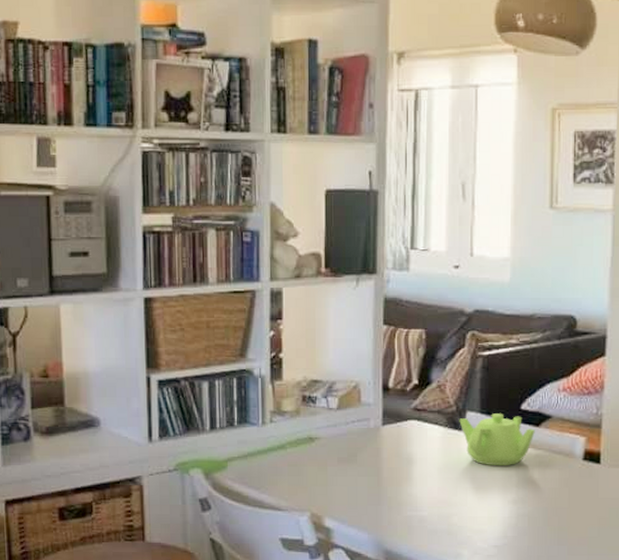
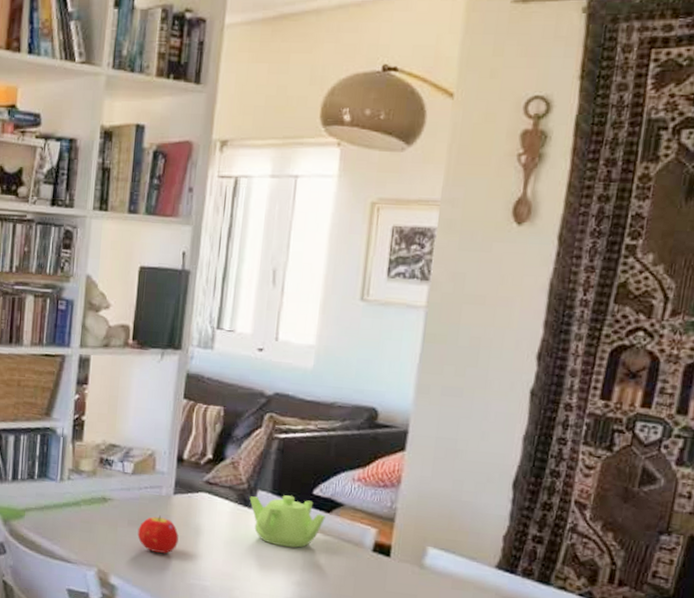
fruit: none [348,449,391,488] -> present [137,515,179,554]

